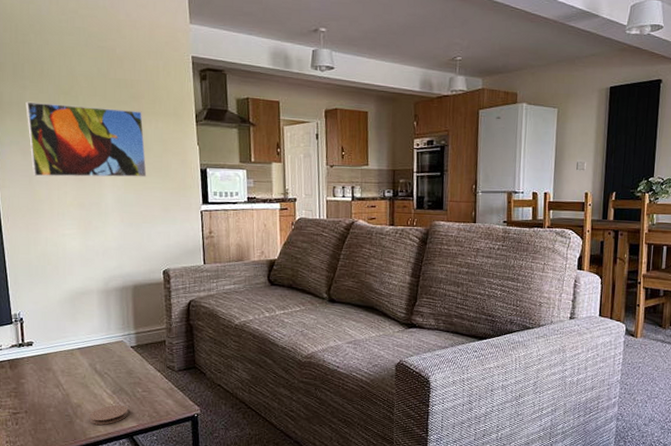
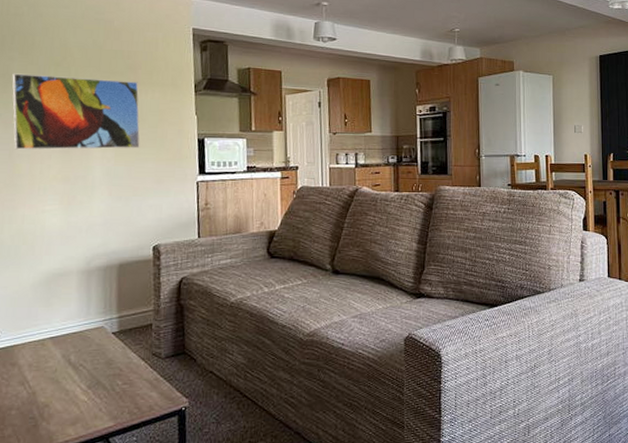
coaster: present [89,404,128,425] -> none [58,401,105,427]

